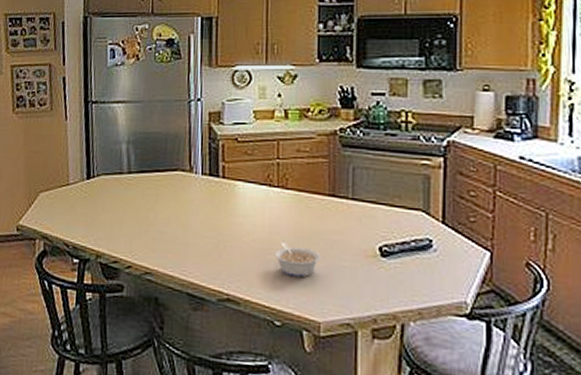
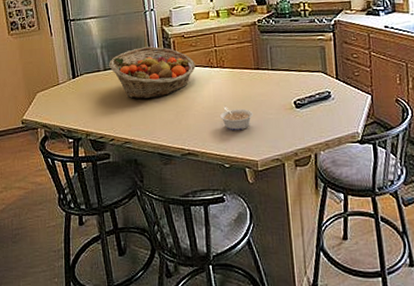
fruit basket: none [135,148,249,219] -> present [109,46,196,100]

